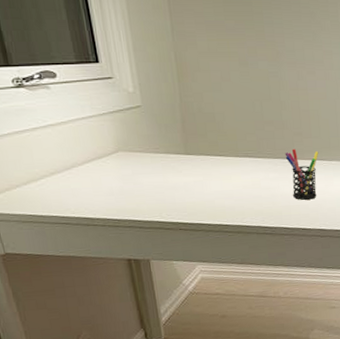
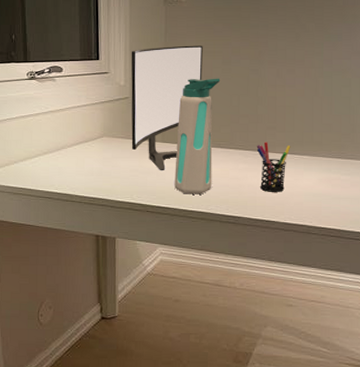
monitor: none [135,45,220,186] -> present [131,45,203,171]
water bottle: none [198,82,245,208] -> present [174,78,221,195]

